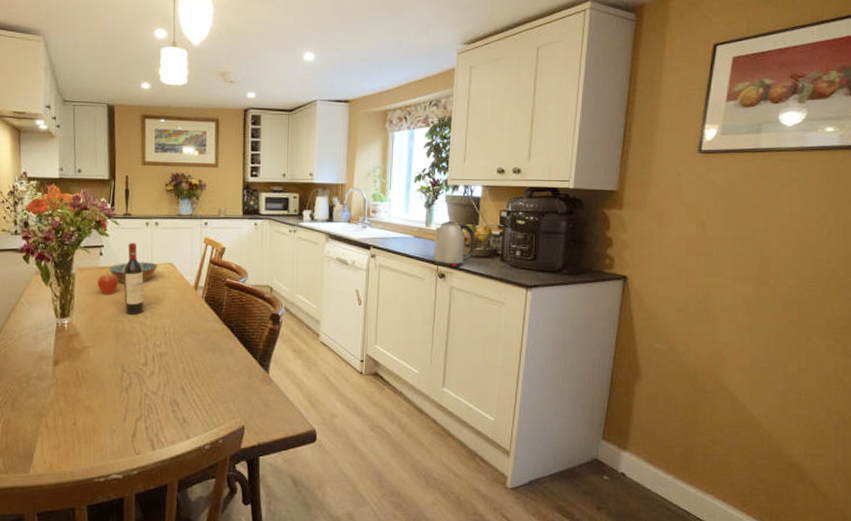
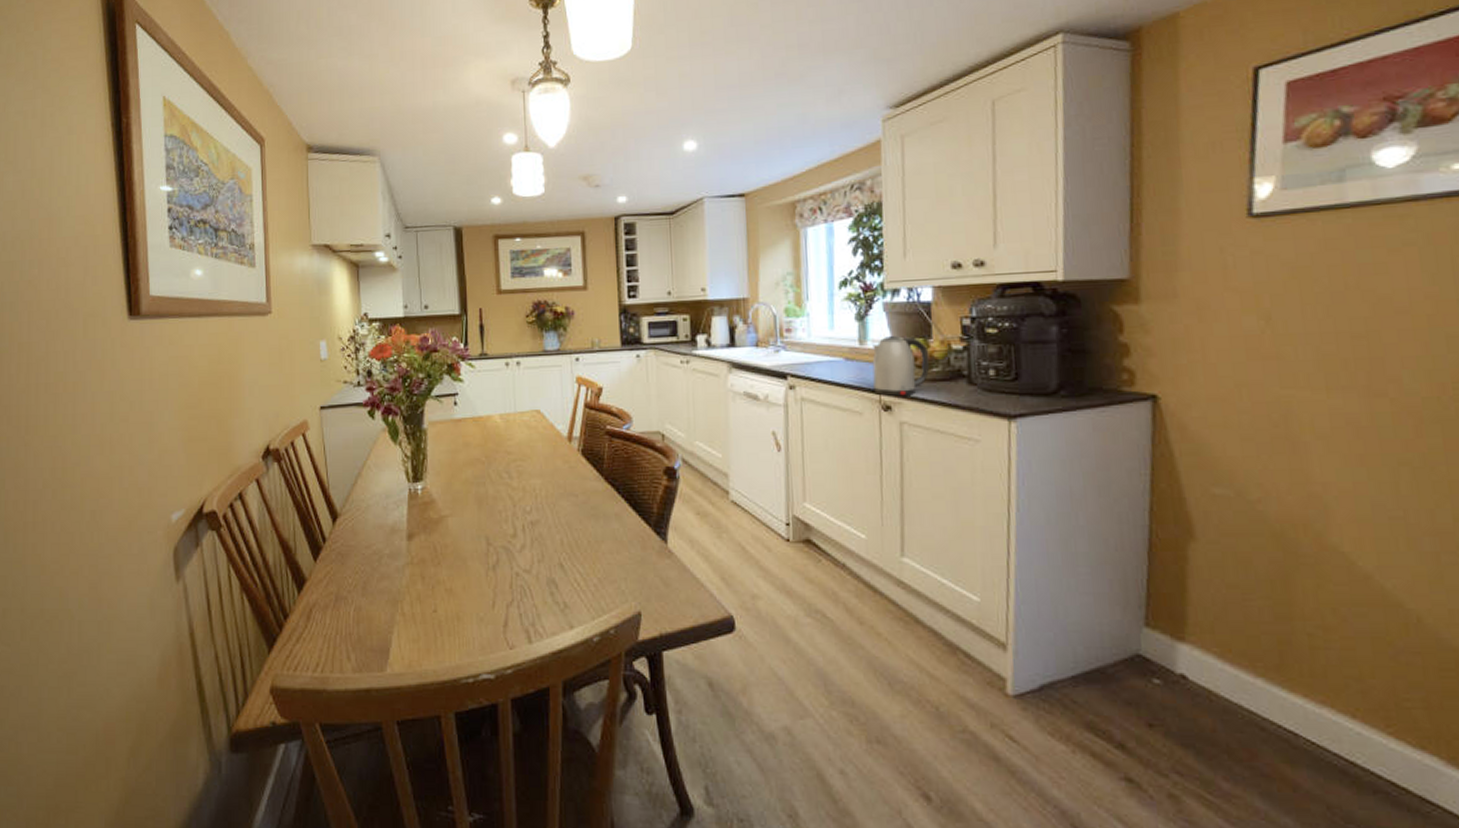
fruit: present [98,272,118,295] -> none [453,425,477,453]
bowl: present [108,262,157,283] -> none [464,410,522,438]
wine bottle: present [123,243,145,315] -> none [482,388,509,476]

